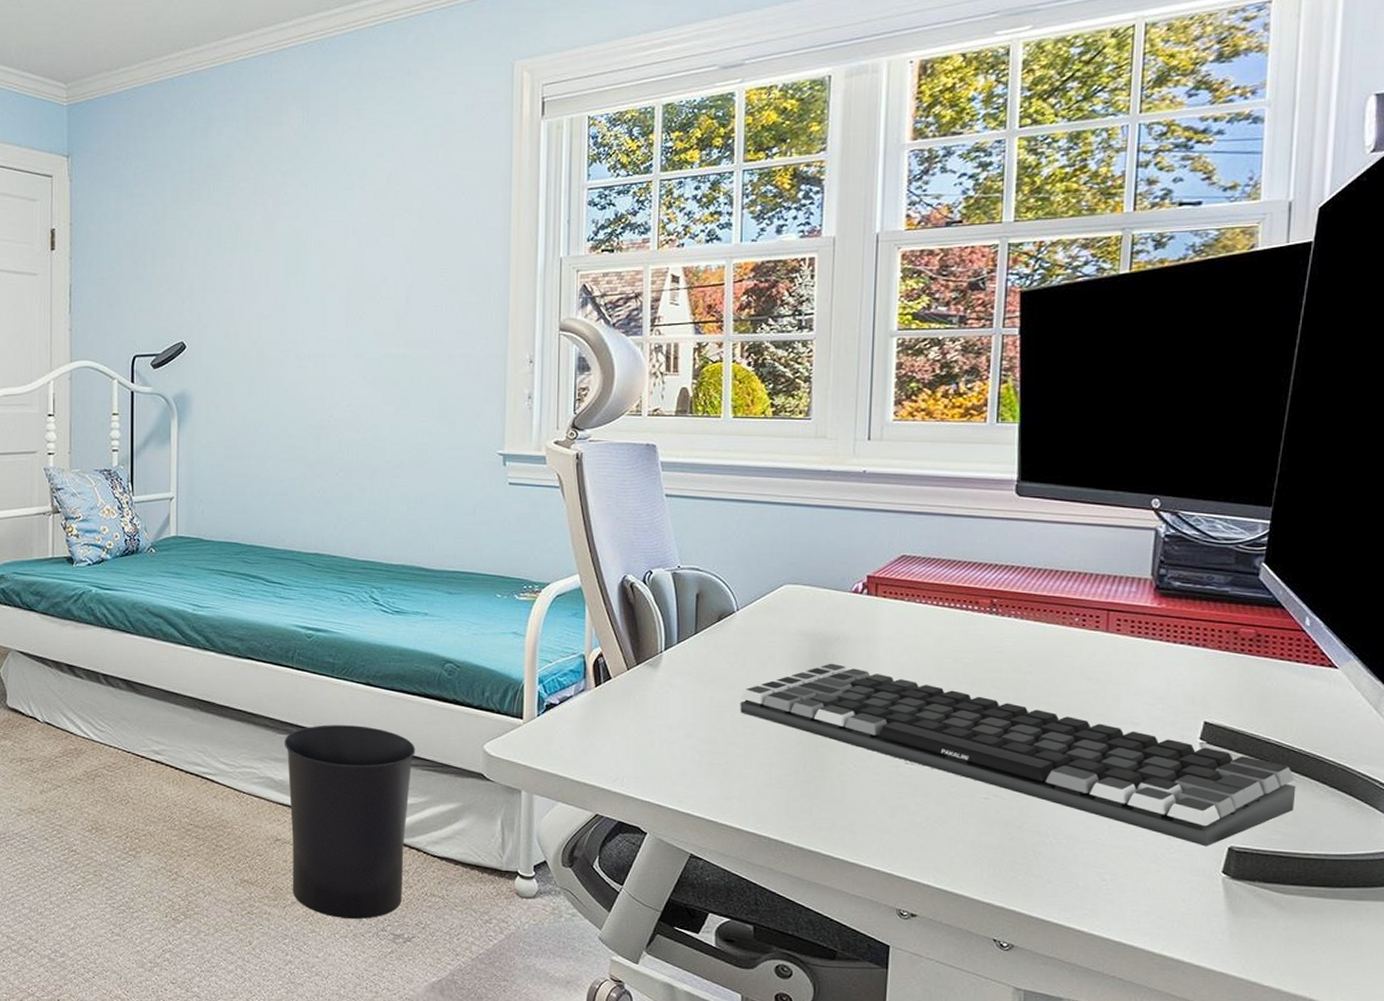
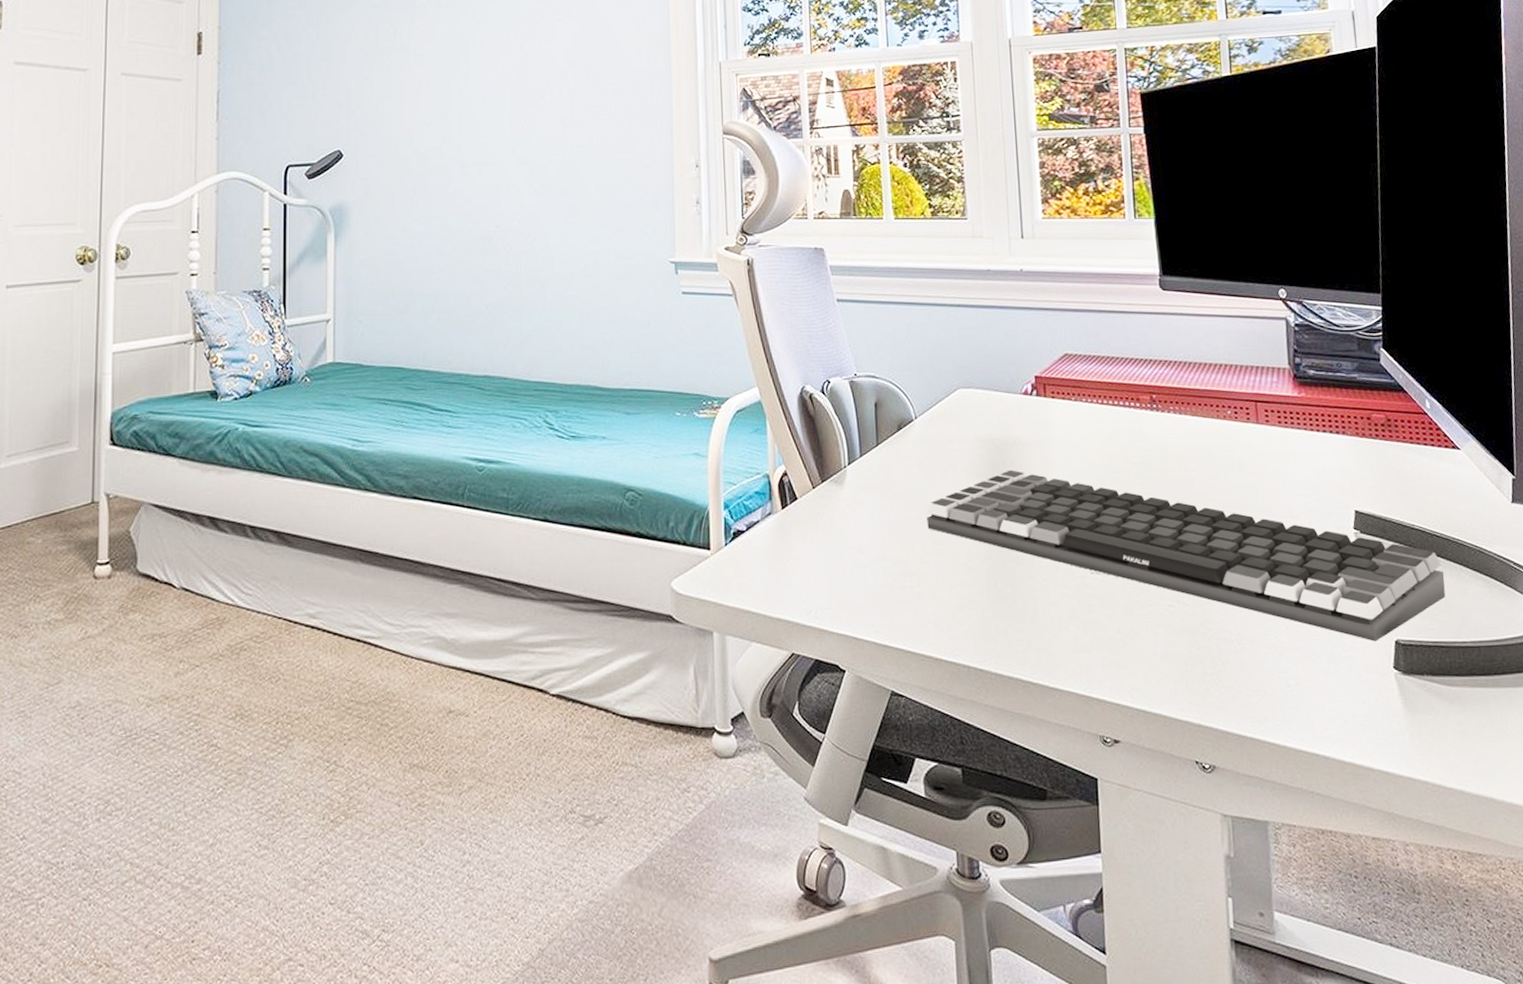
waste bin: present [284,725,416,919] -> none [455,569,599,802]

